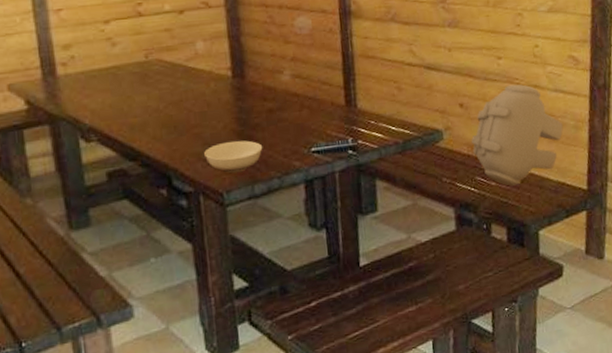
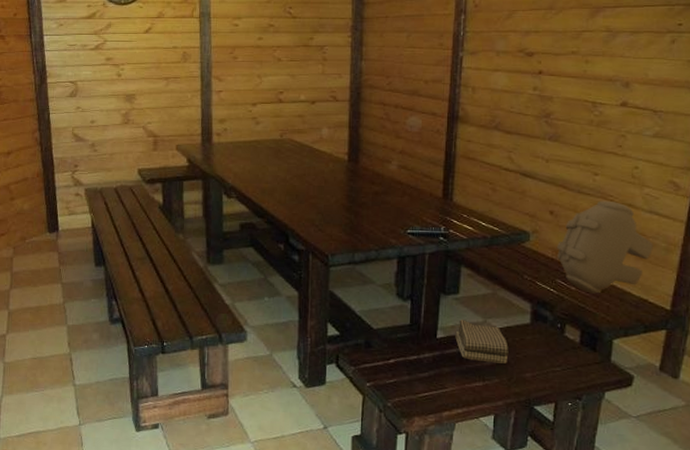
bowl: present [204,140,263,173] -> none [317,213,366,241]
towel: none [379,239,438,284] -> present [455,319,509,364]

